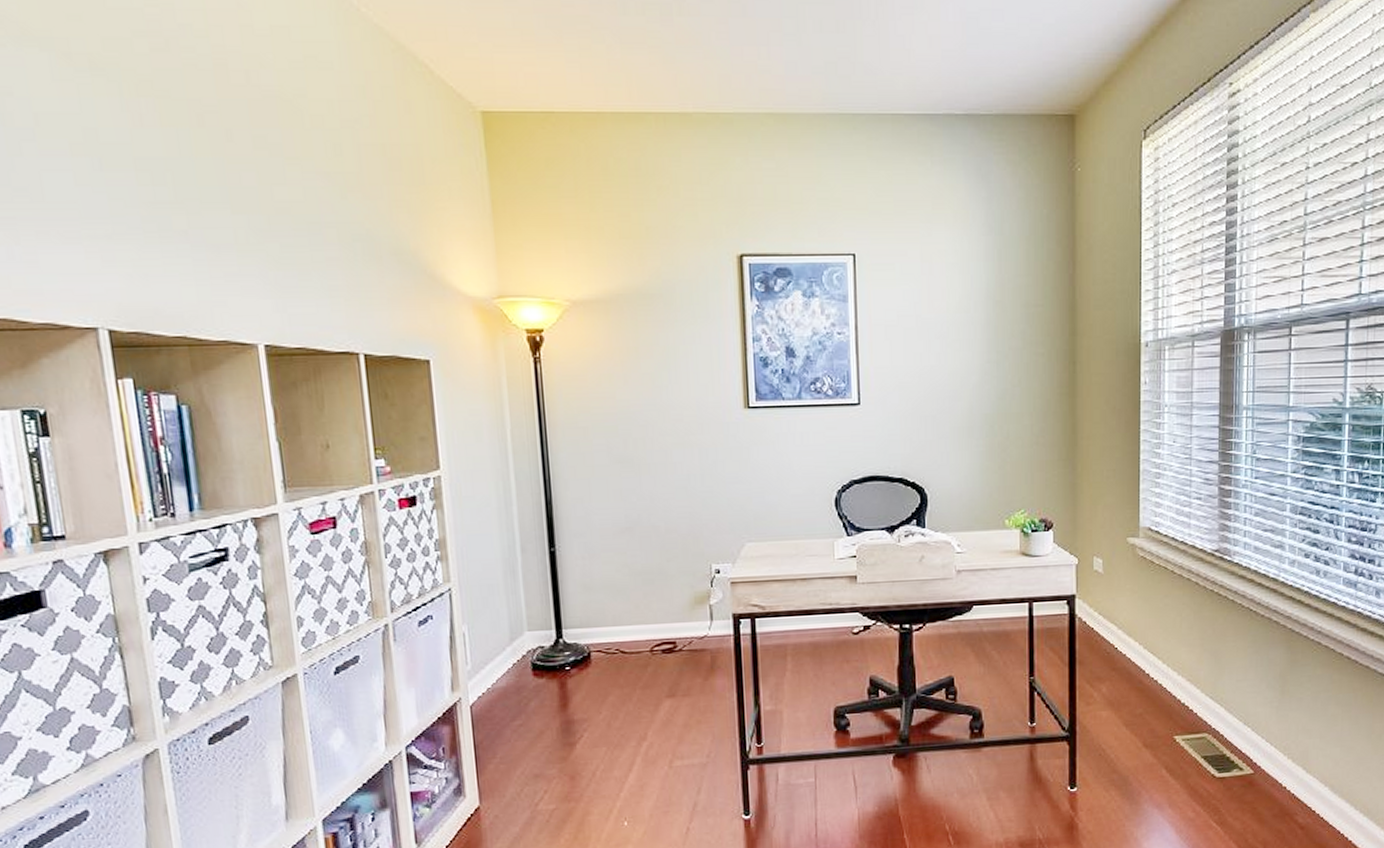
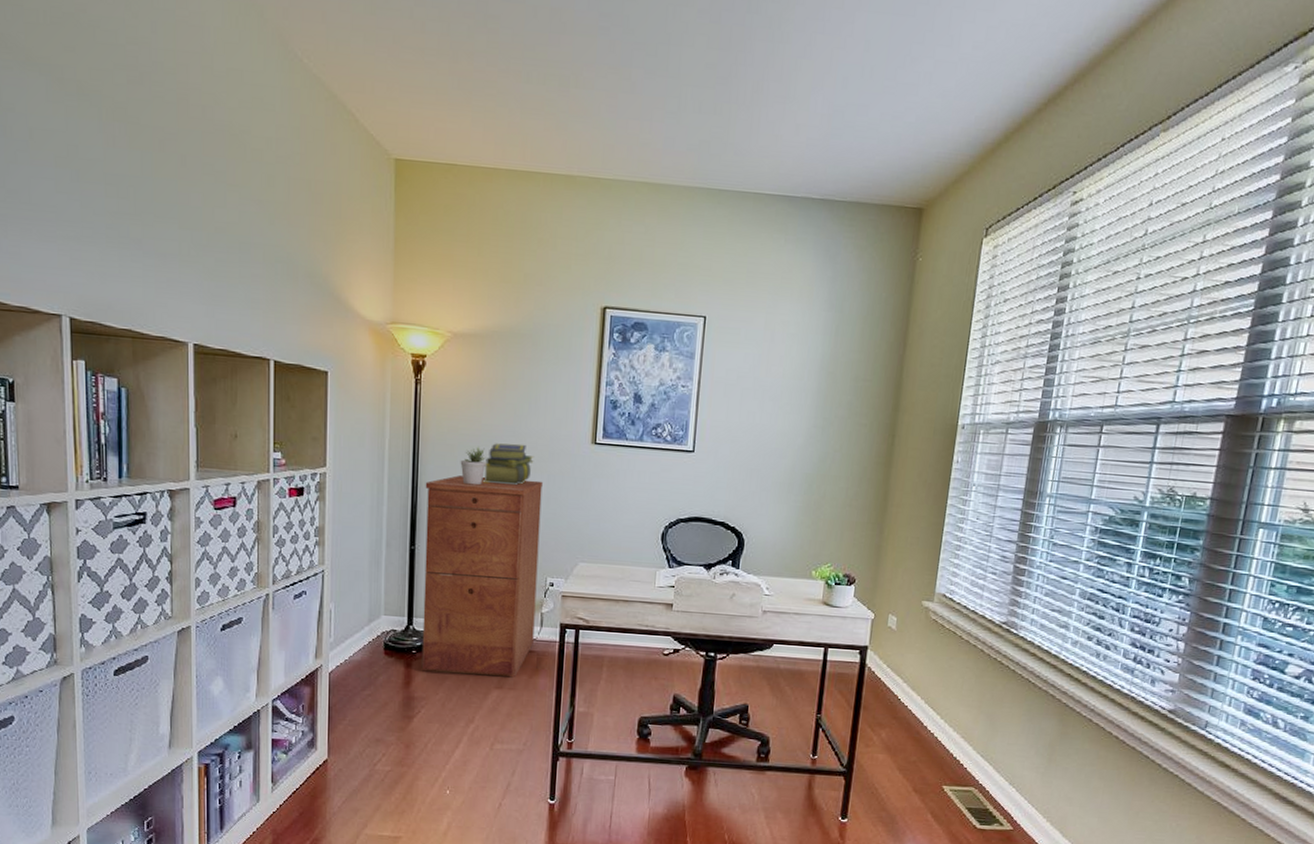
filing cabinet: none [558,456,705,689] -> present [421,475,543,678]
potted plant: none [596,425,627,471] -> present [460,446,486,486]
stack of books: none [624,417,681,467] -> present [483,443,534,486]

